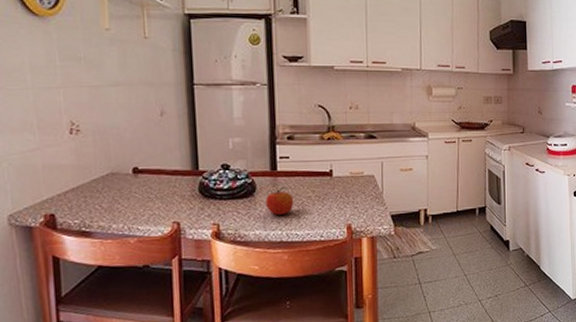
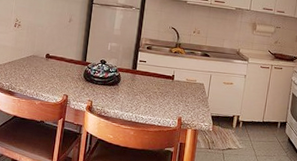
fruit: present [265,187,294,215] -> none [125,82,145,102]

